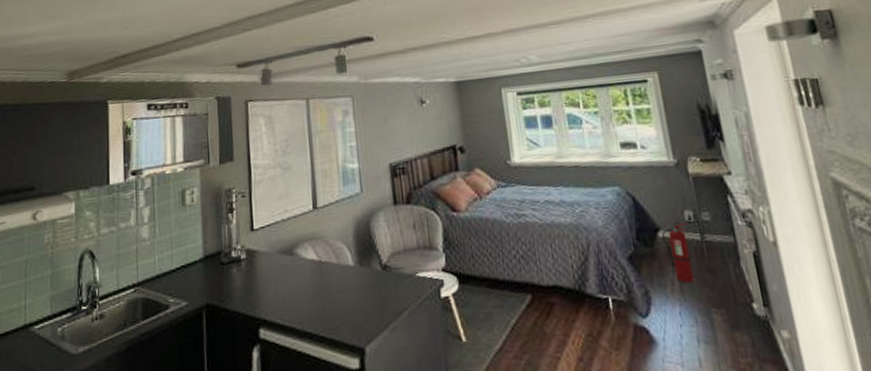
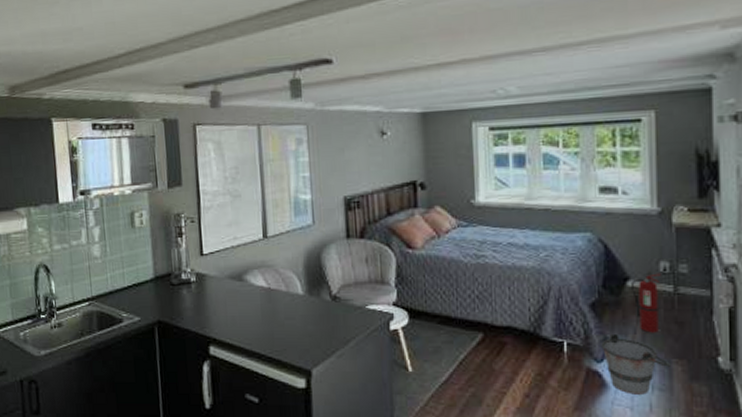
bucket: none [643,285,712,350] -> present [601,333,672,395]

